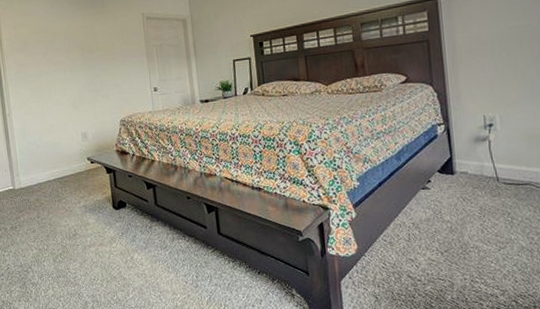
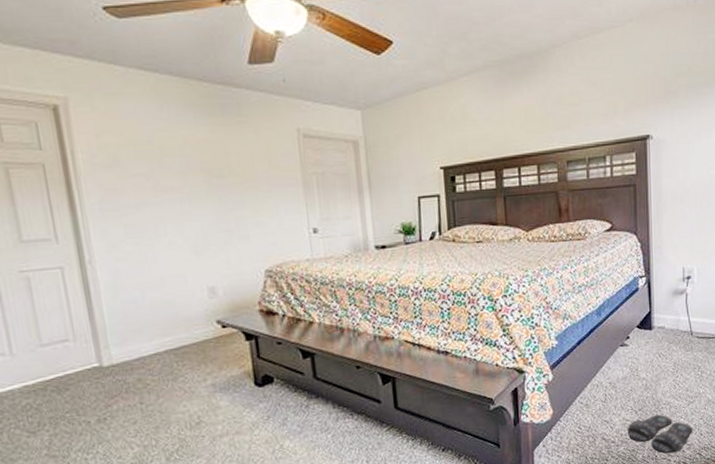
slippers: none [434,257,506,298] -> present [628,414,693,454]

